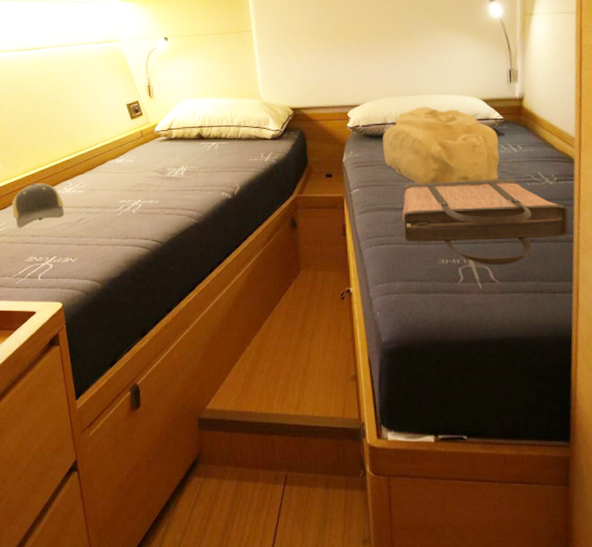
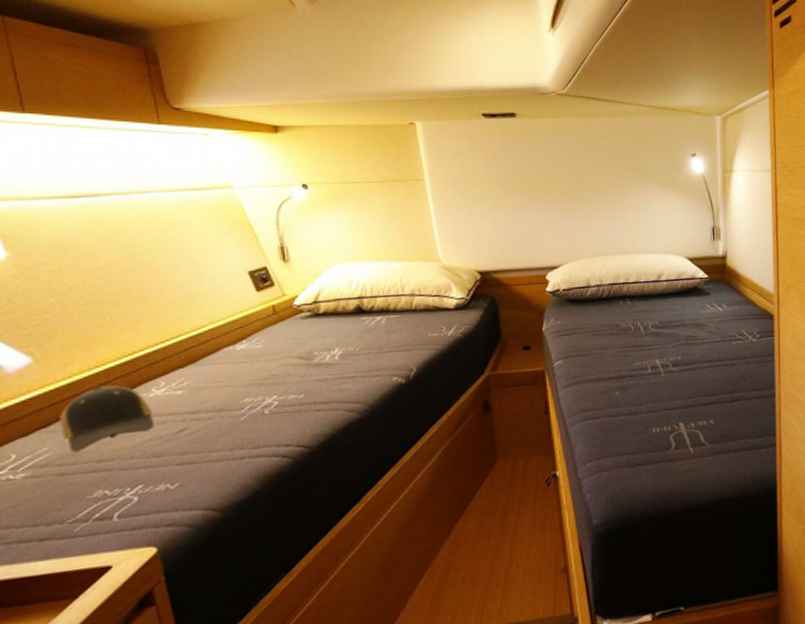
duffel bag: present [383,106,500,185] -> none [586,266,706,351]
shopping bag: present [402,179,569,266] -> none [610,338,771,429]

